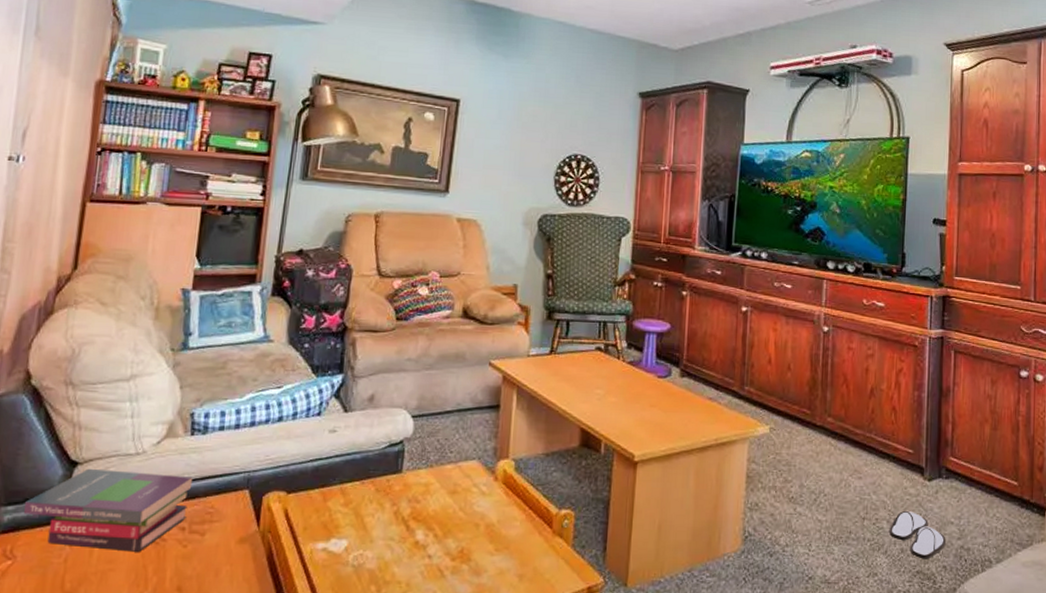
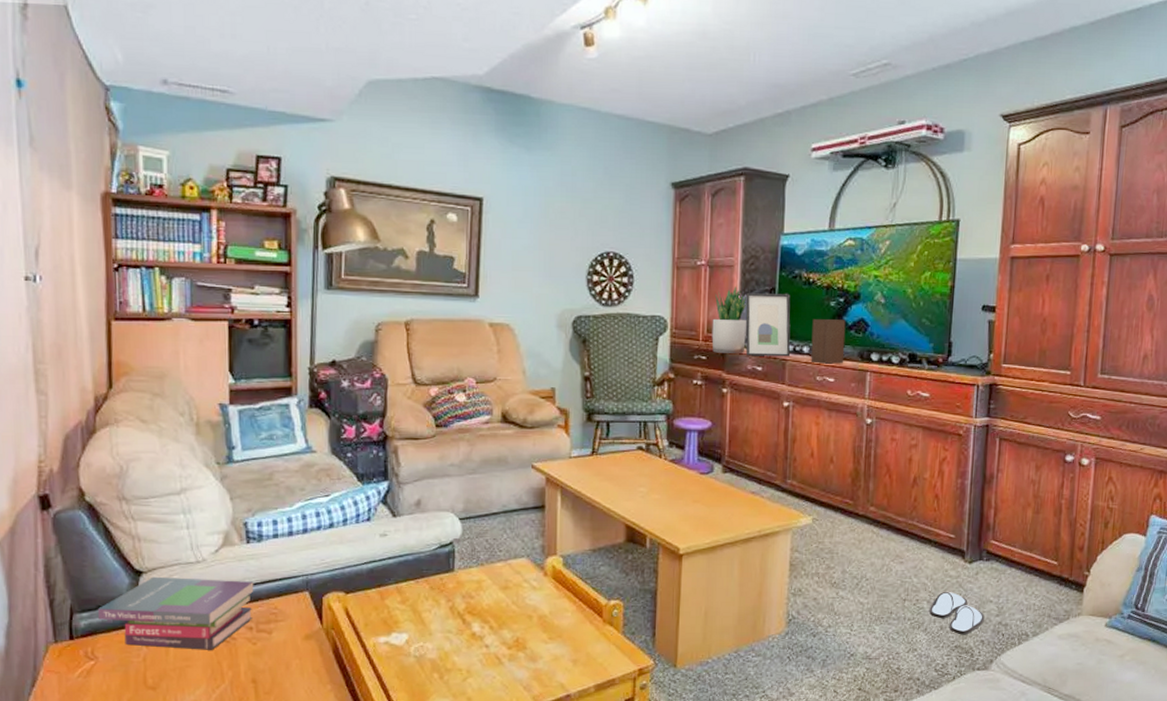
planter: none [673,192,708,257] -> present [712,286,747,353]
picture frame: none [706,199,750,262] -> present [745,293,791,358]
speaker: none [768,226,803,271] -> present [810,319,846,364]

